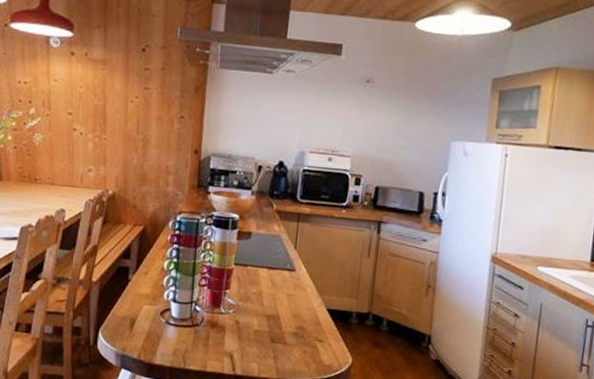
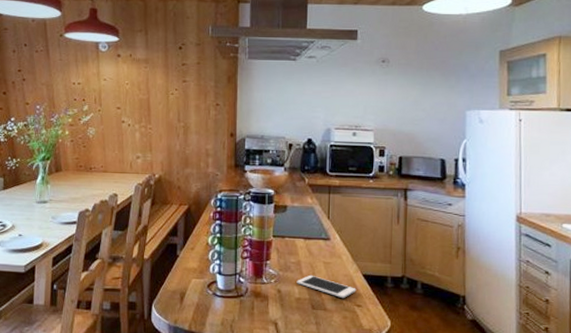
cell phone: none [256,306,319,333] -> present [296,275,356,299]

